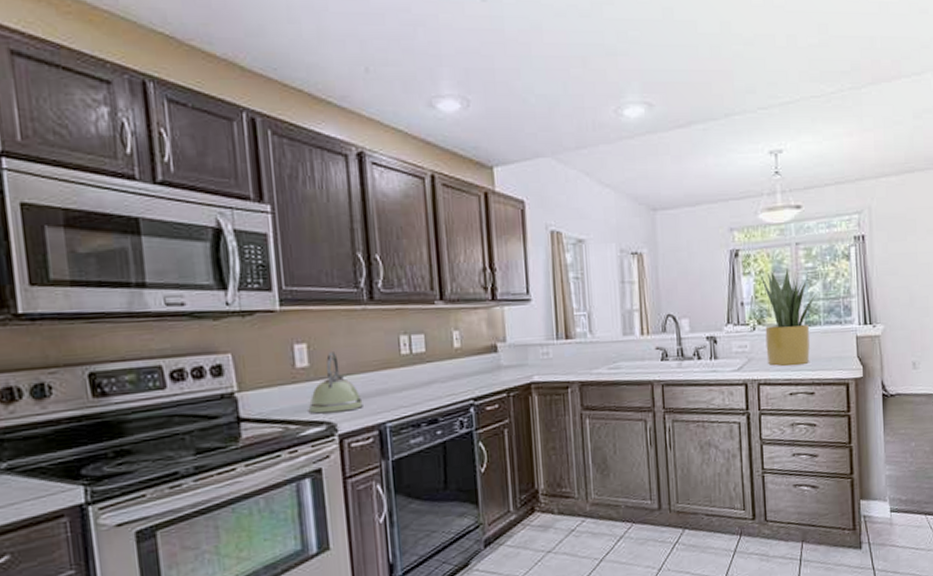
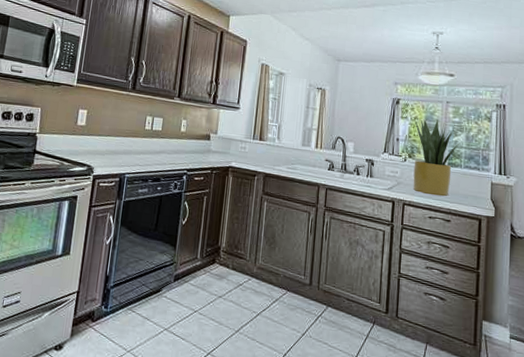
kettle: present [308,352,363,414] -> none [78,119,114,161]

